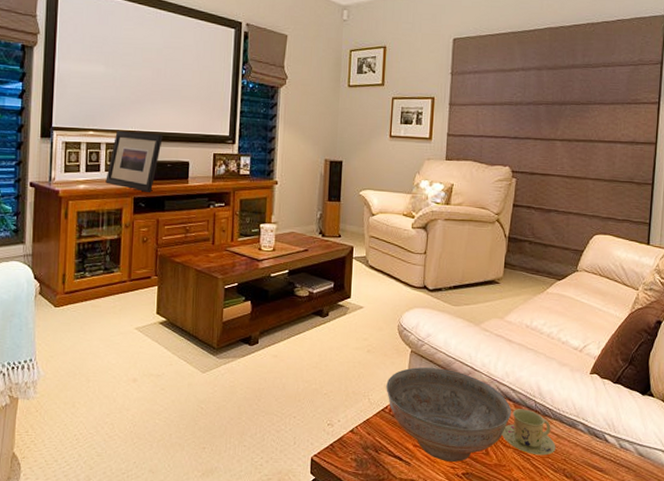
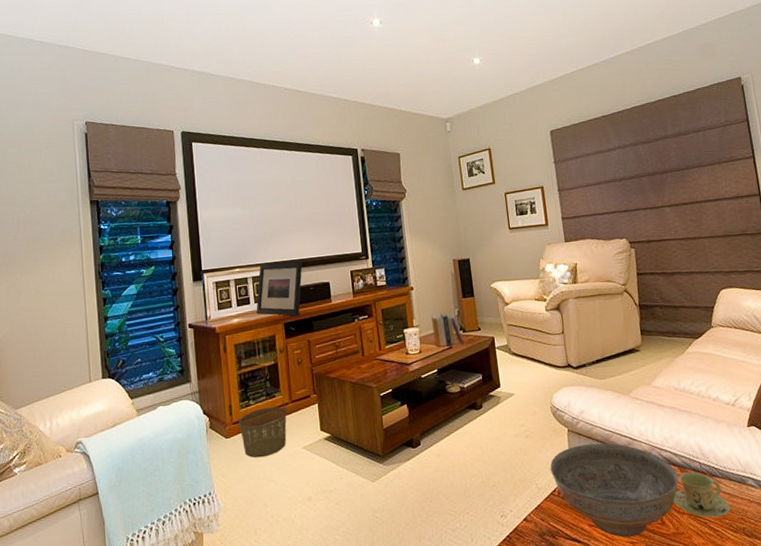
basket: none [70,281,124,331] -> present [238,404,287,458]
books: none [290,213,321,249] -> present [431,313,464,347]

